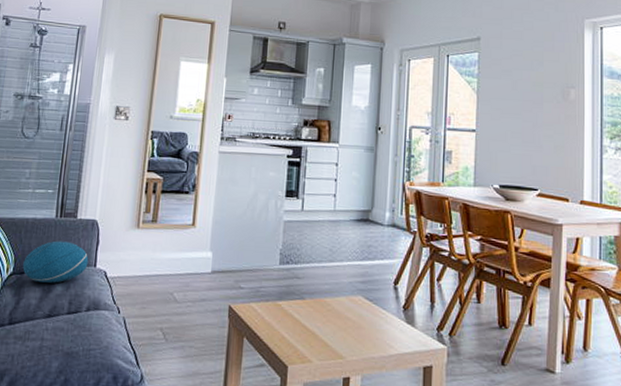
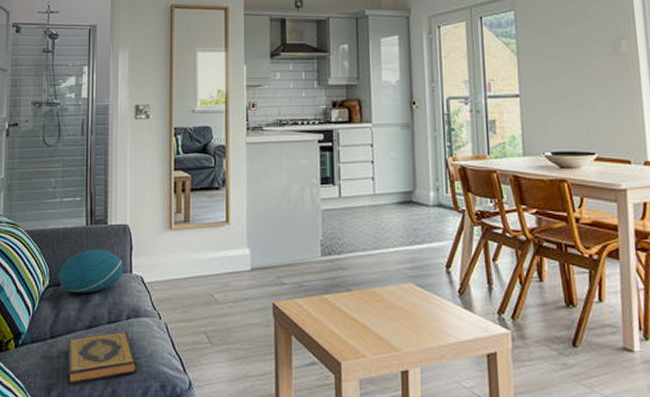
hardback book: none [21,322,92,372] -> present [67,331,137,385]

